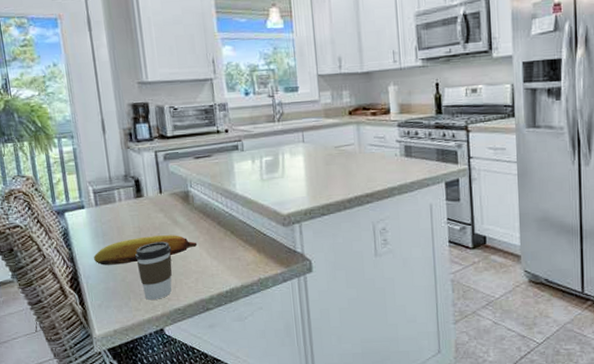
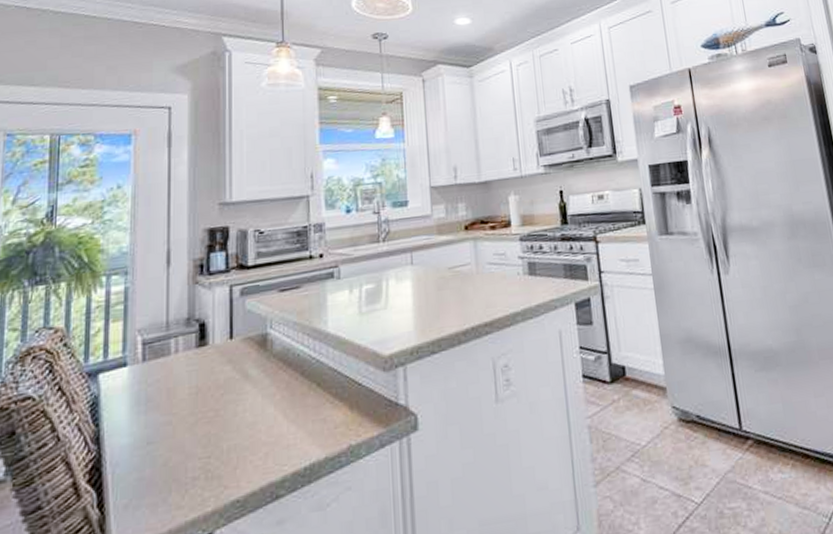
fruit: present [94,235,198,265] -> none [129,393,272,445]
coffee cup: present [135,241,172,300] -> none [187,403,236,491]

